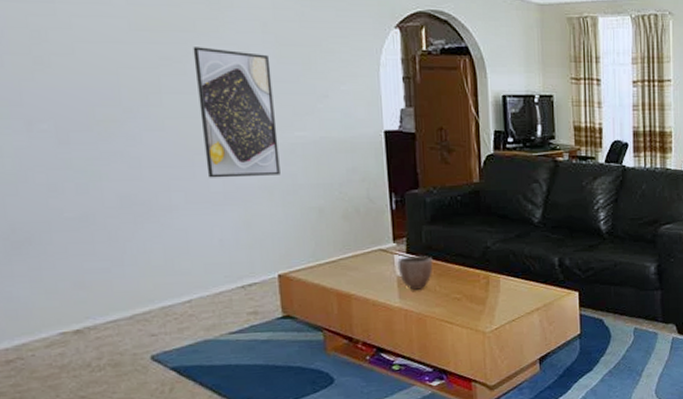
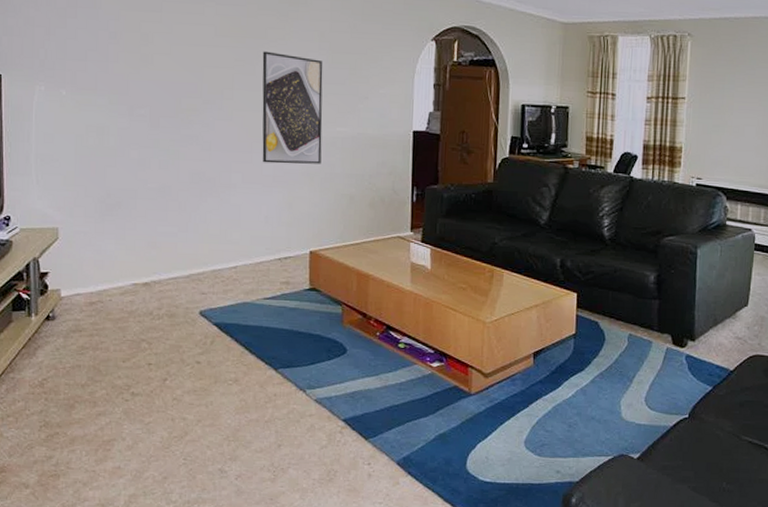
decorative bowl: present [397,256,433,290] -> none [412,245,444,276]

